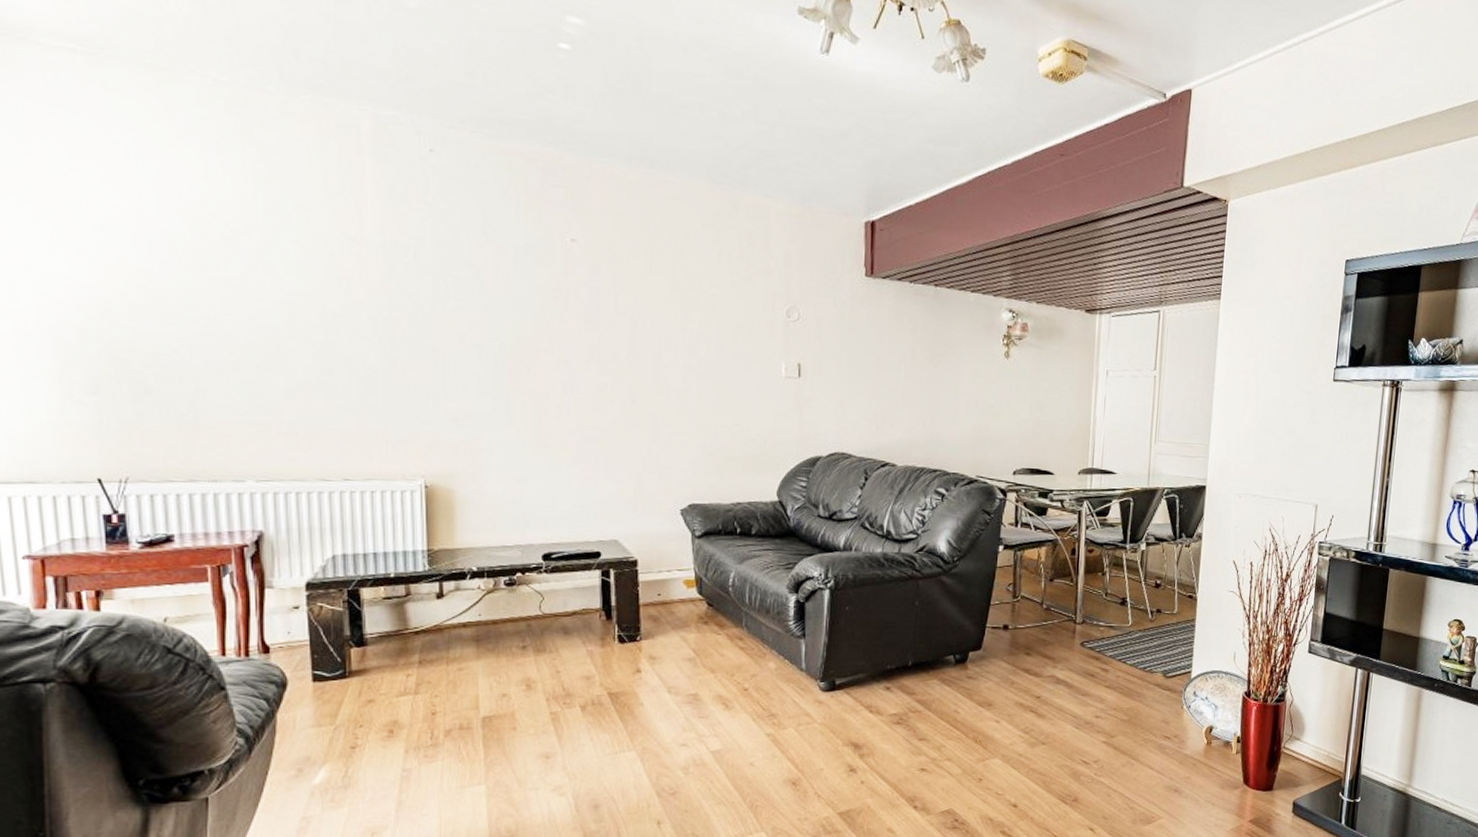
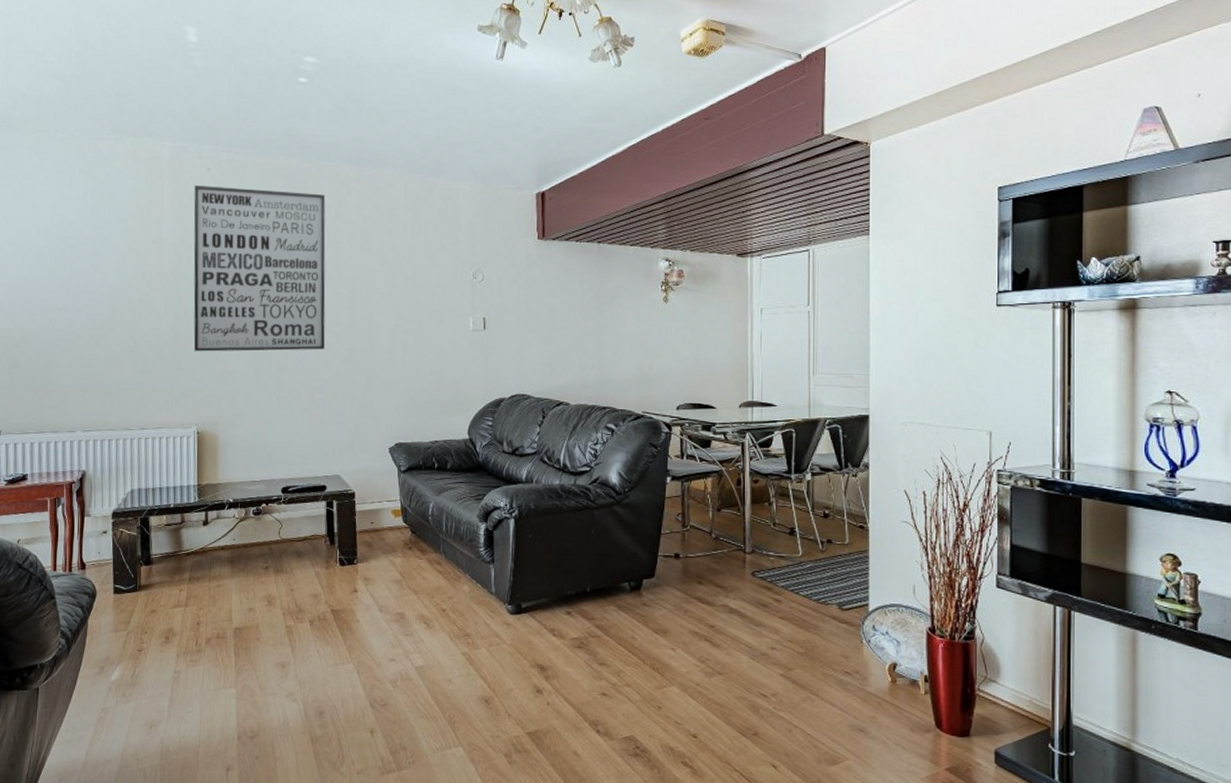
wall art: none [411,168,598,392] -> present [193,185,326,352]

